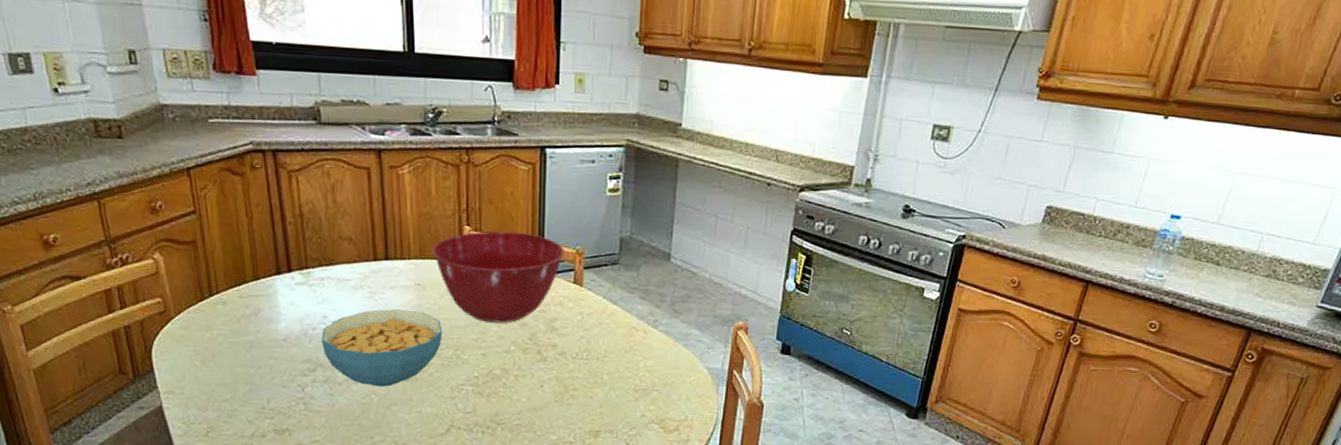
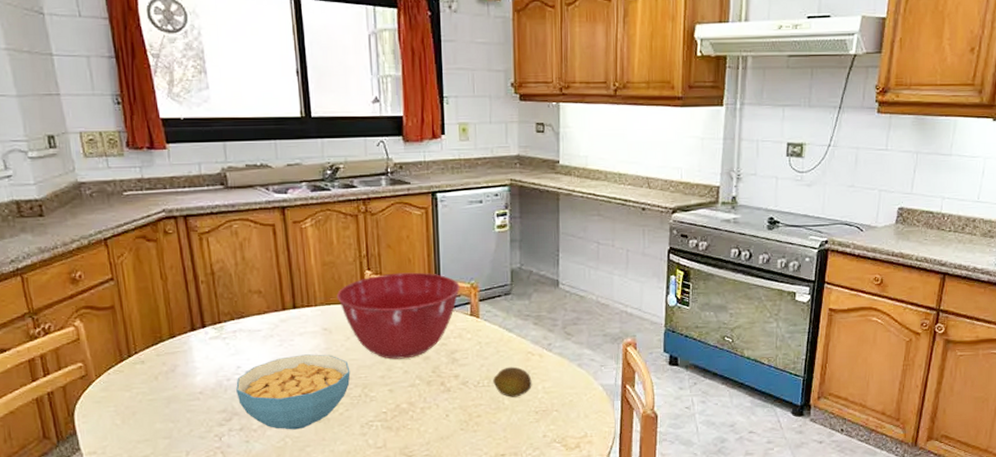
fruit: none [592,341,634,373] -> present [493,366,532,398]

